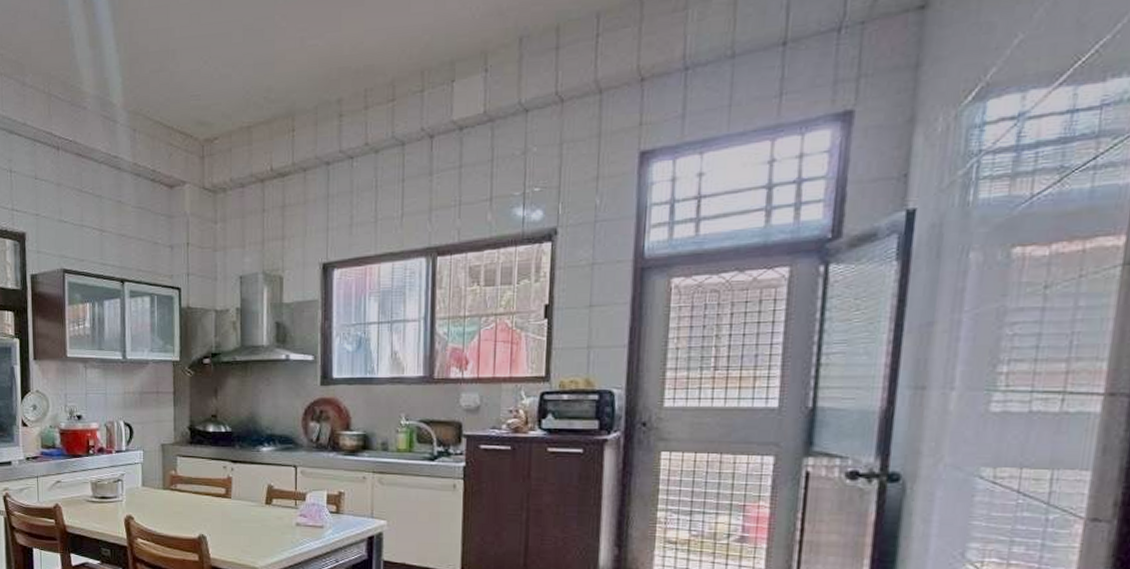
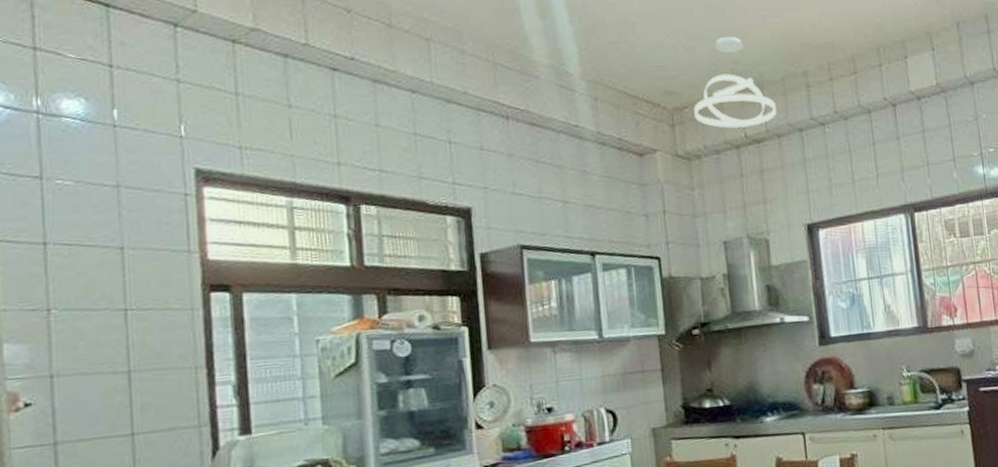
pendant light: none [224,61,305,161] -> present [694,36,777,128]

